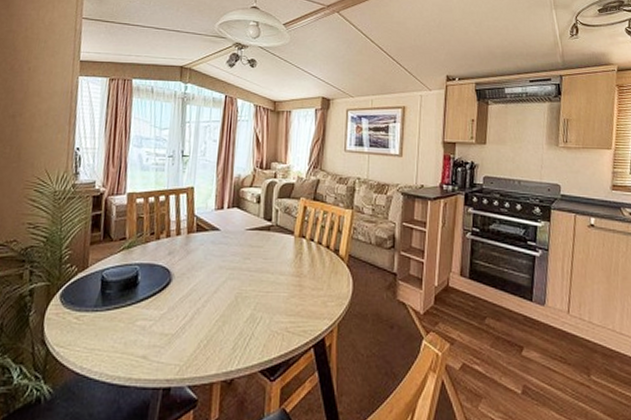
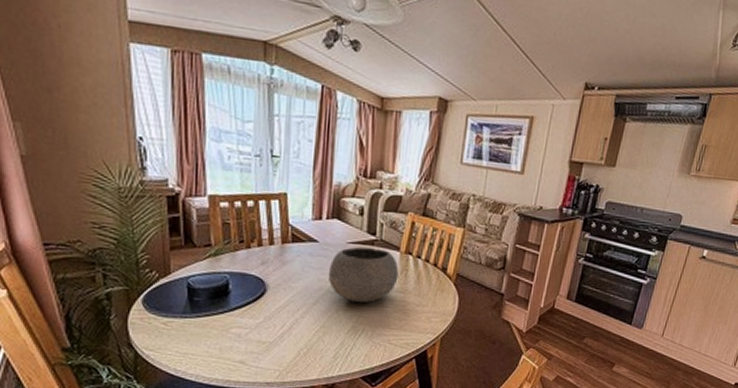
bowl: none [228,232,294,288] -> present [328,247,399,303]

